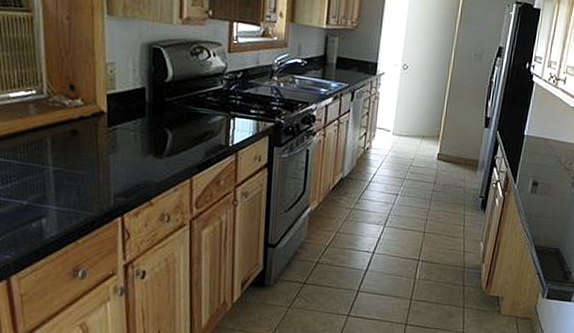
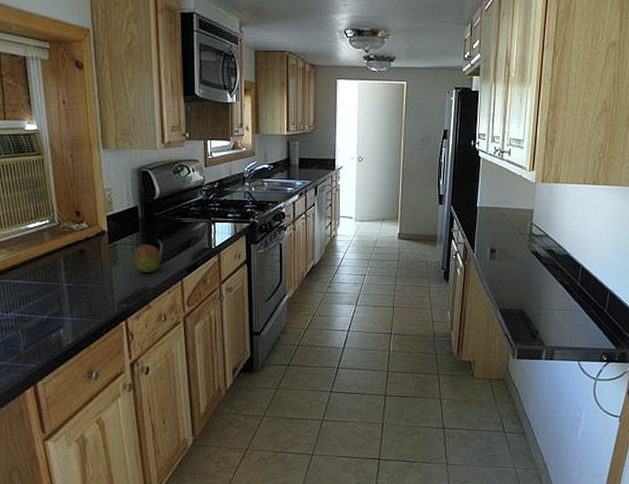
fruit: none [135,131,169,165] -> present [133,244,161,272]

